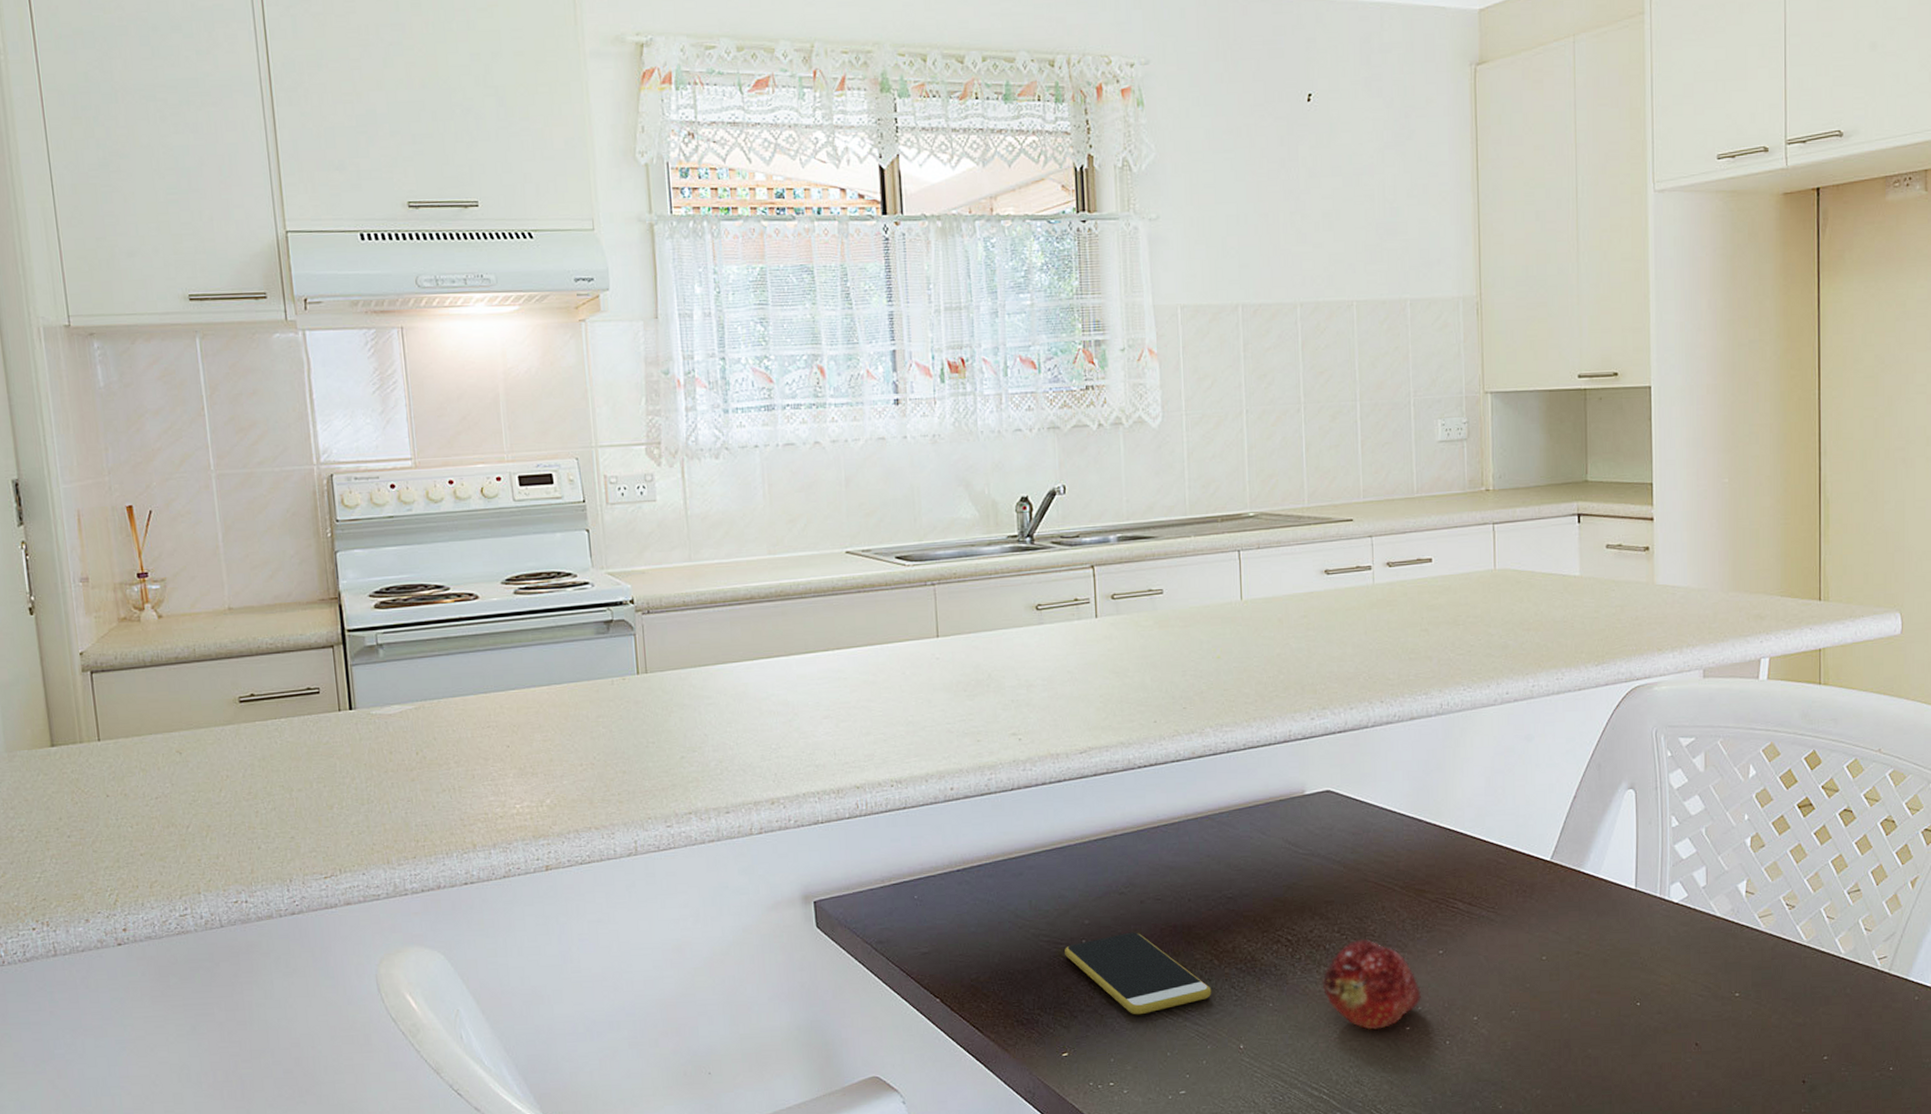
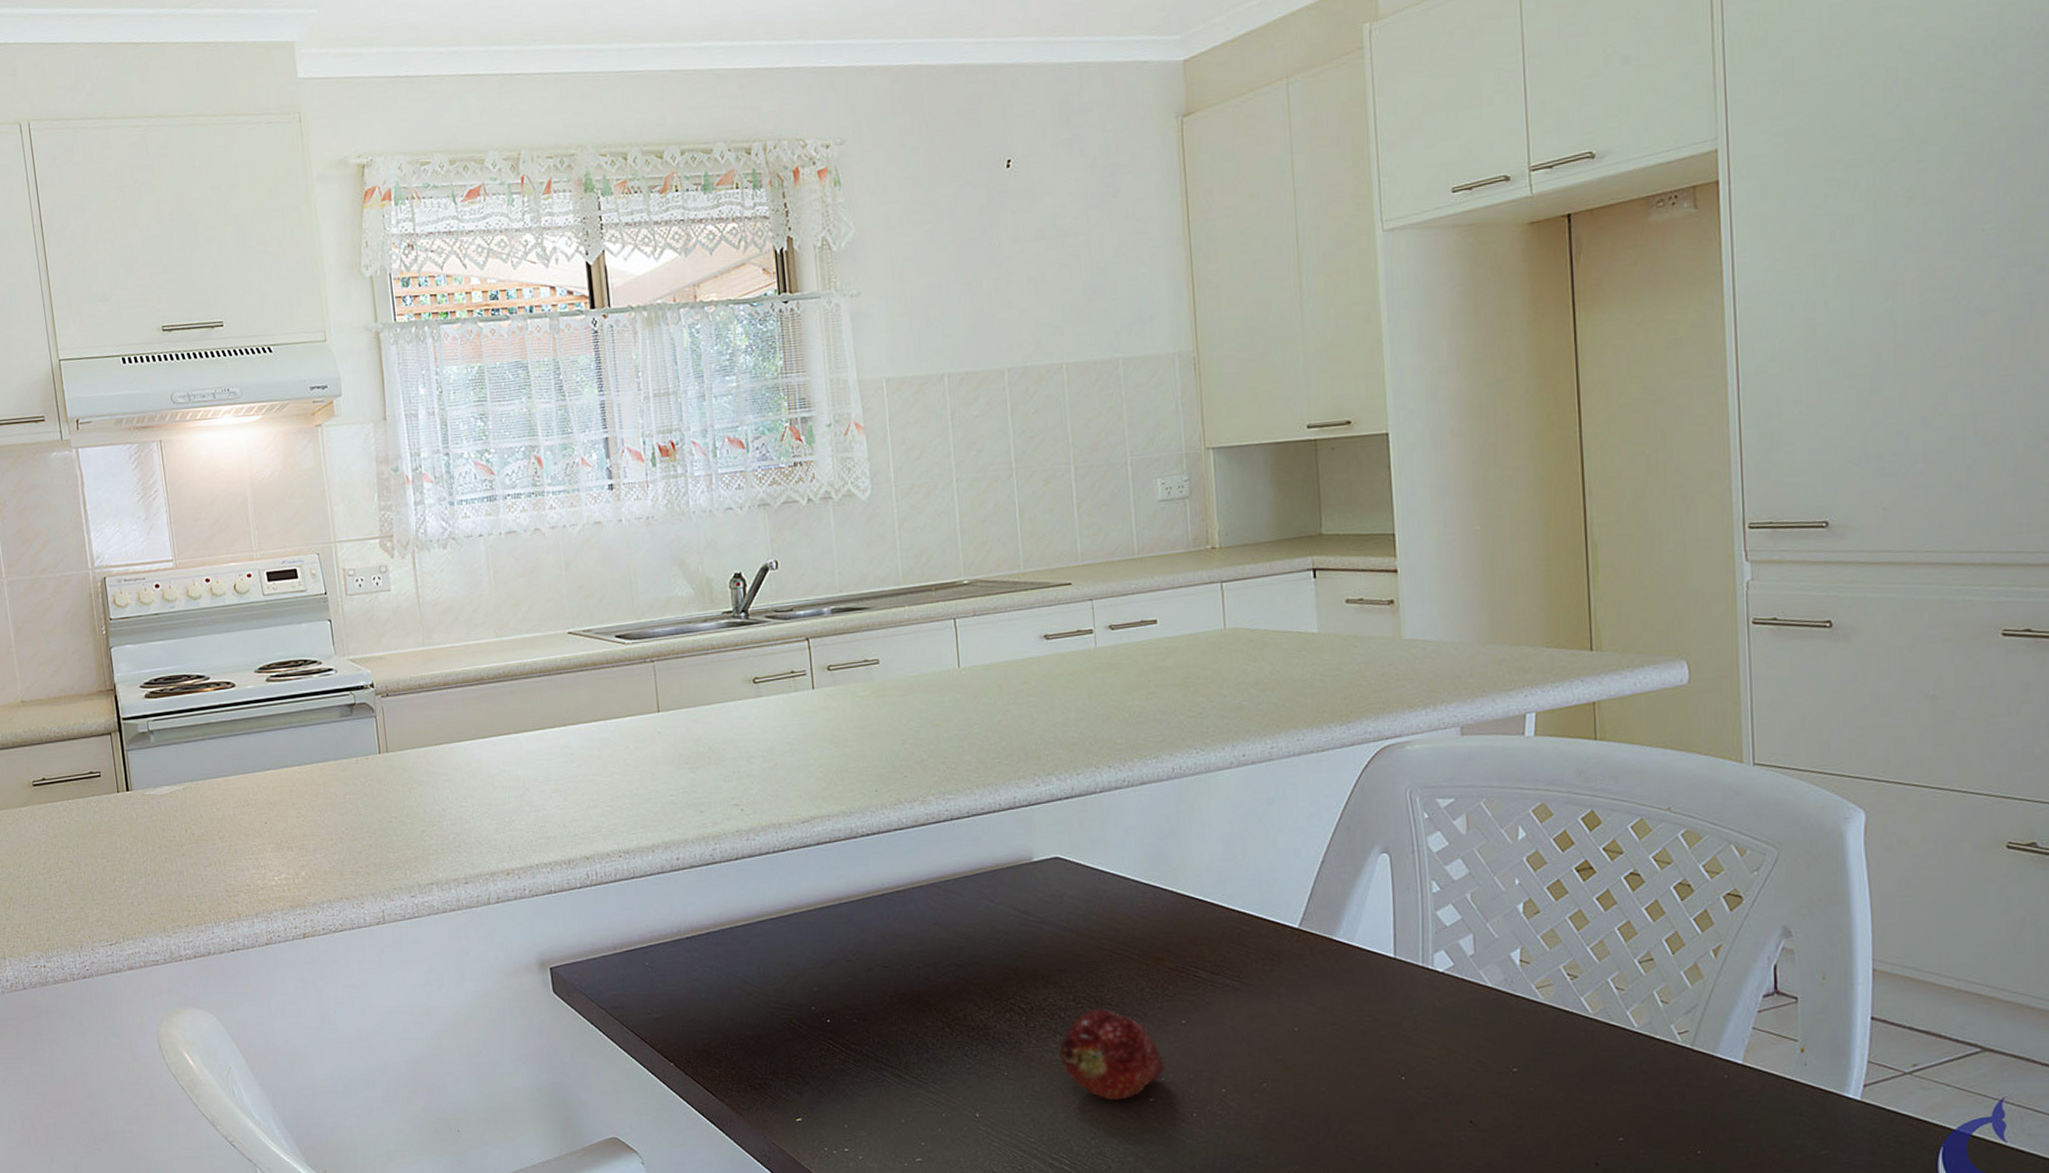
smartphone: present [1065,932,1212,1015] -> none [794,999,945,1082]

